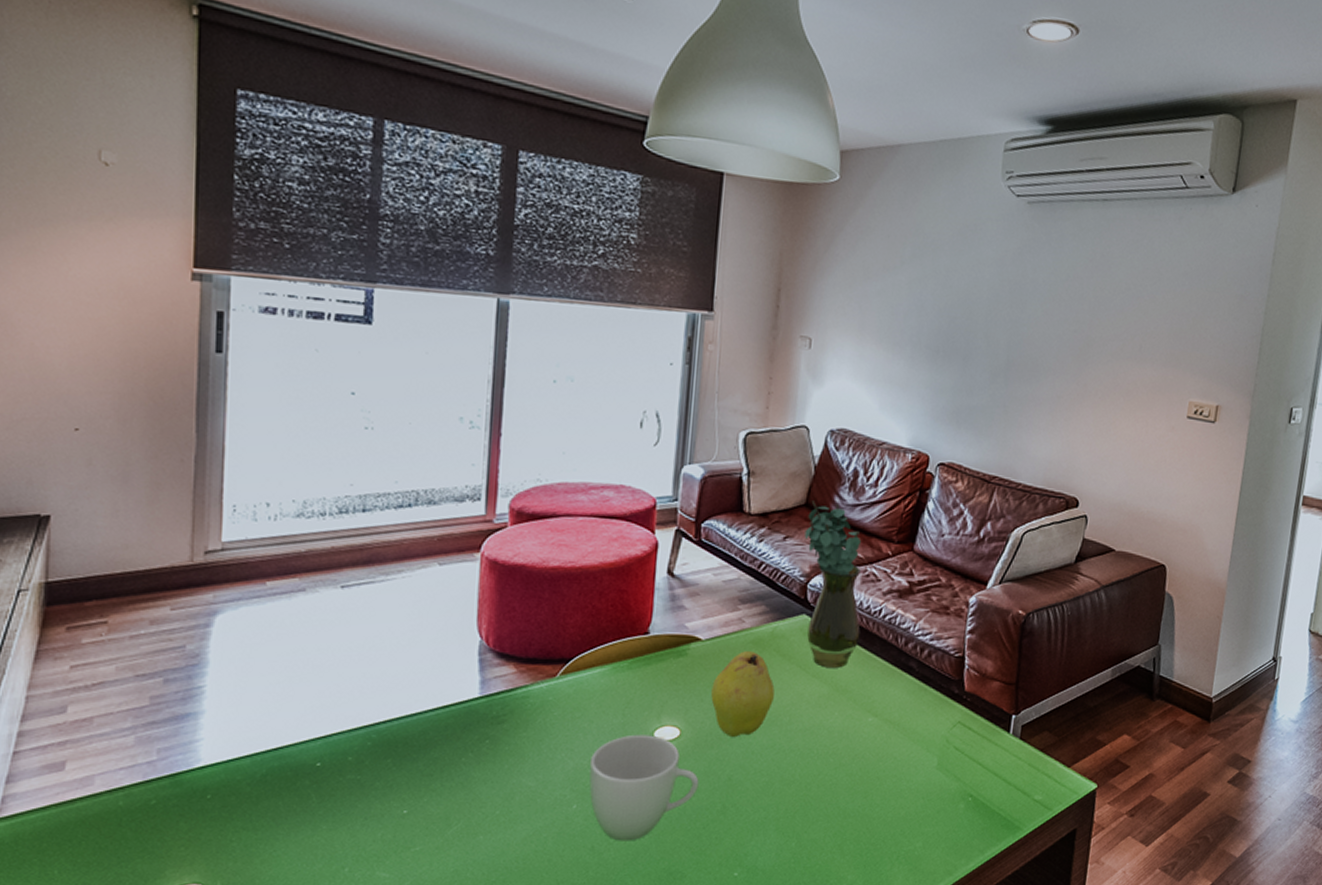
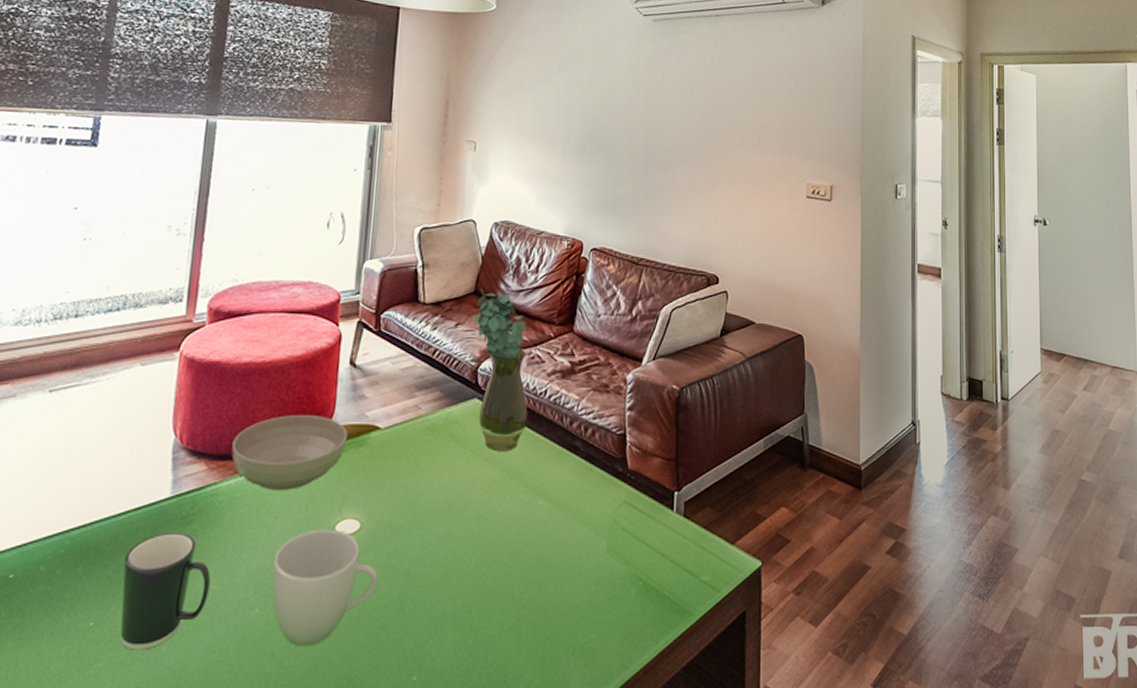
mug: none [434,730,526,838] -> present [119,532,211,650]
bowl: none [542,622,666,696] -> present [231,415,348,490]
fruit: present [711,651,775,737] -> none [390,438,450,527]

